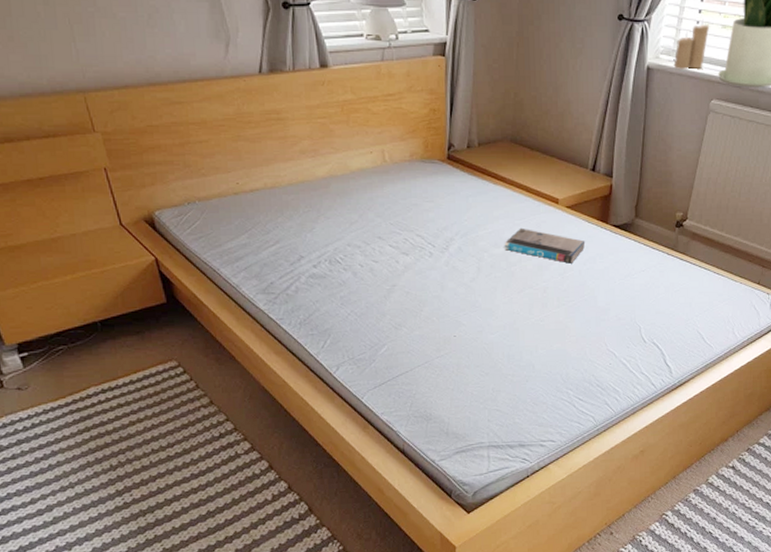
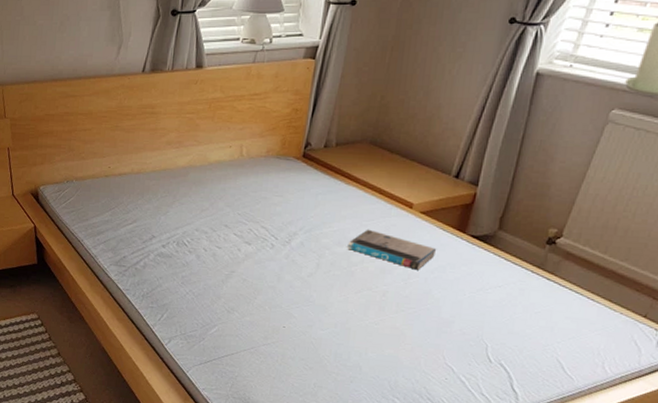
candle: present [674,19,710,70] -> none [570,22,622,76]

